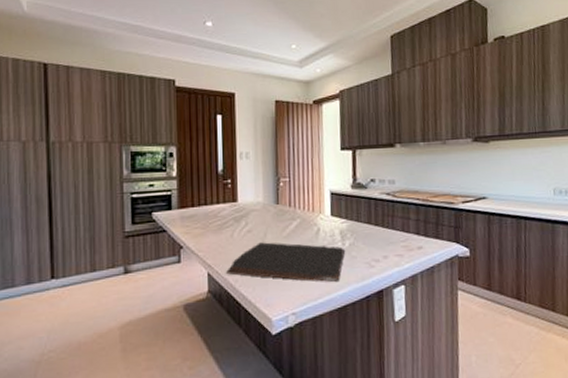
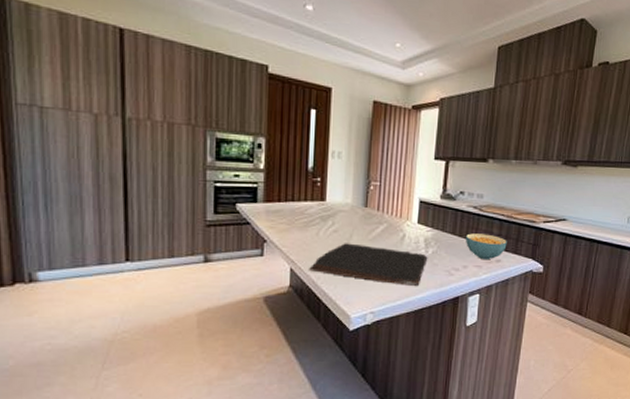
cereal bowl: none [382,220,427,248] -> present [466,233,507,260]

